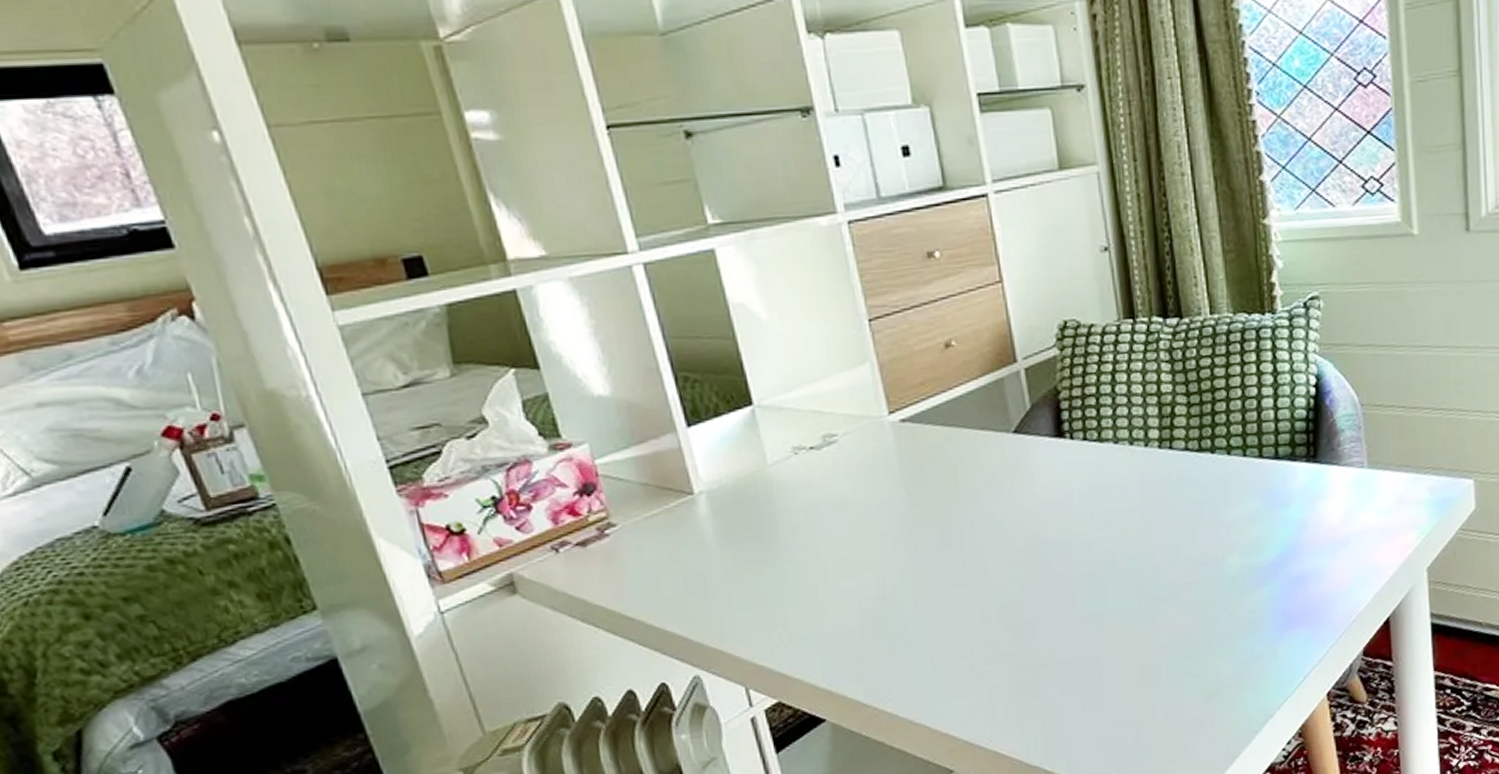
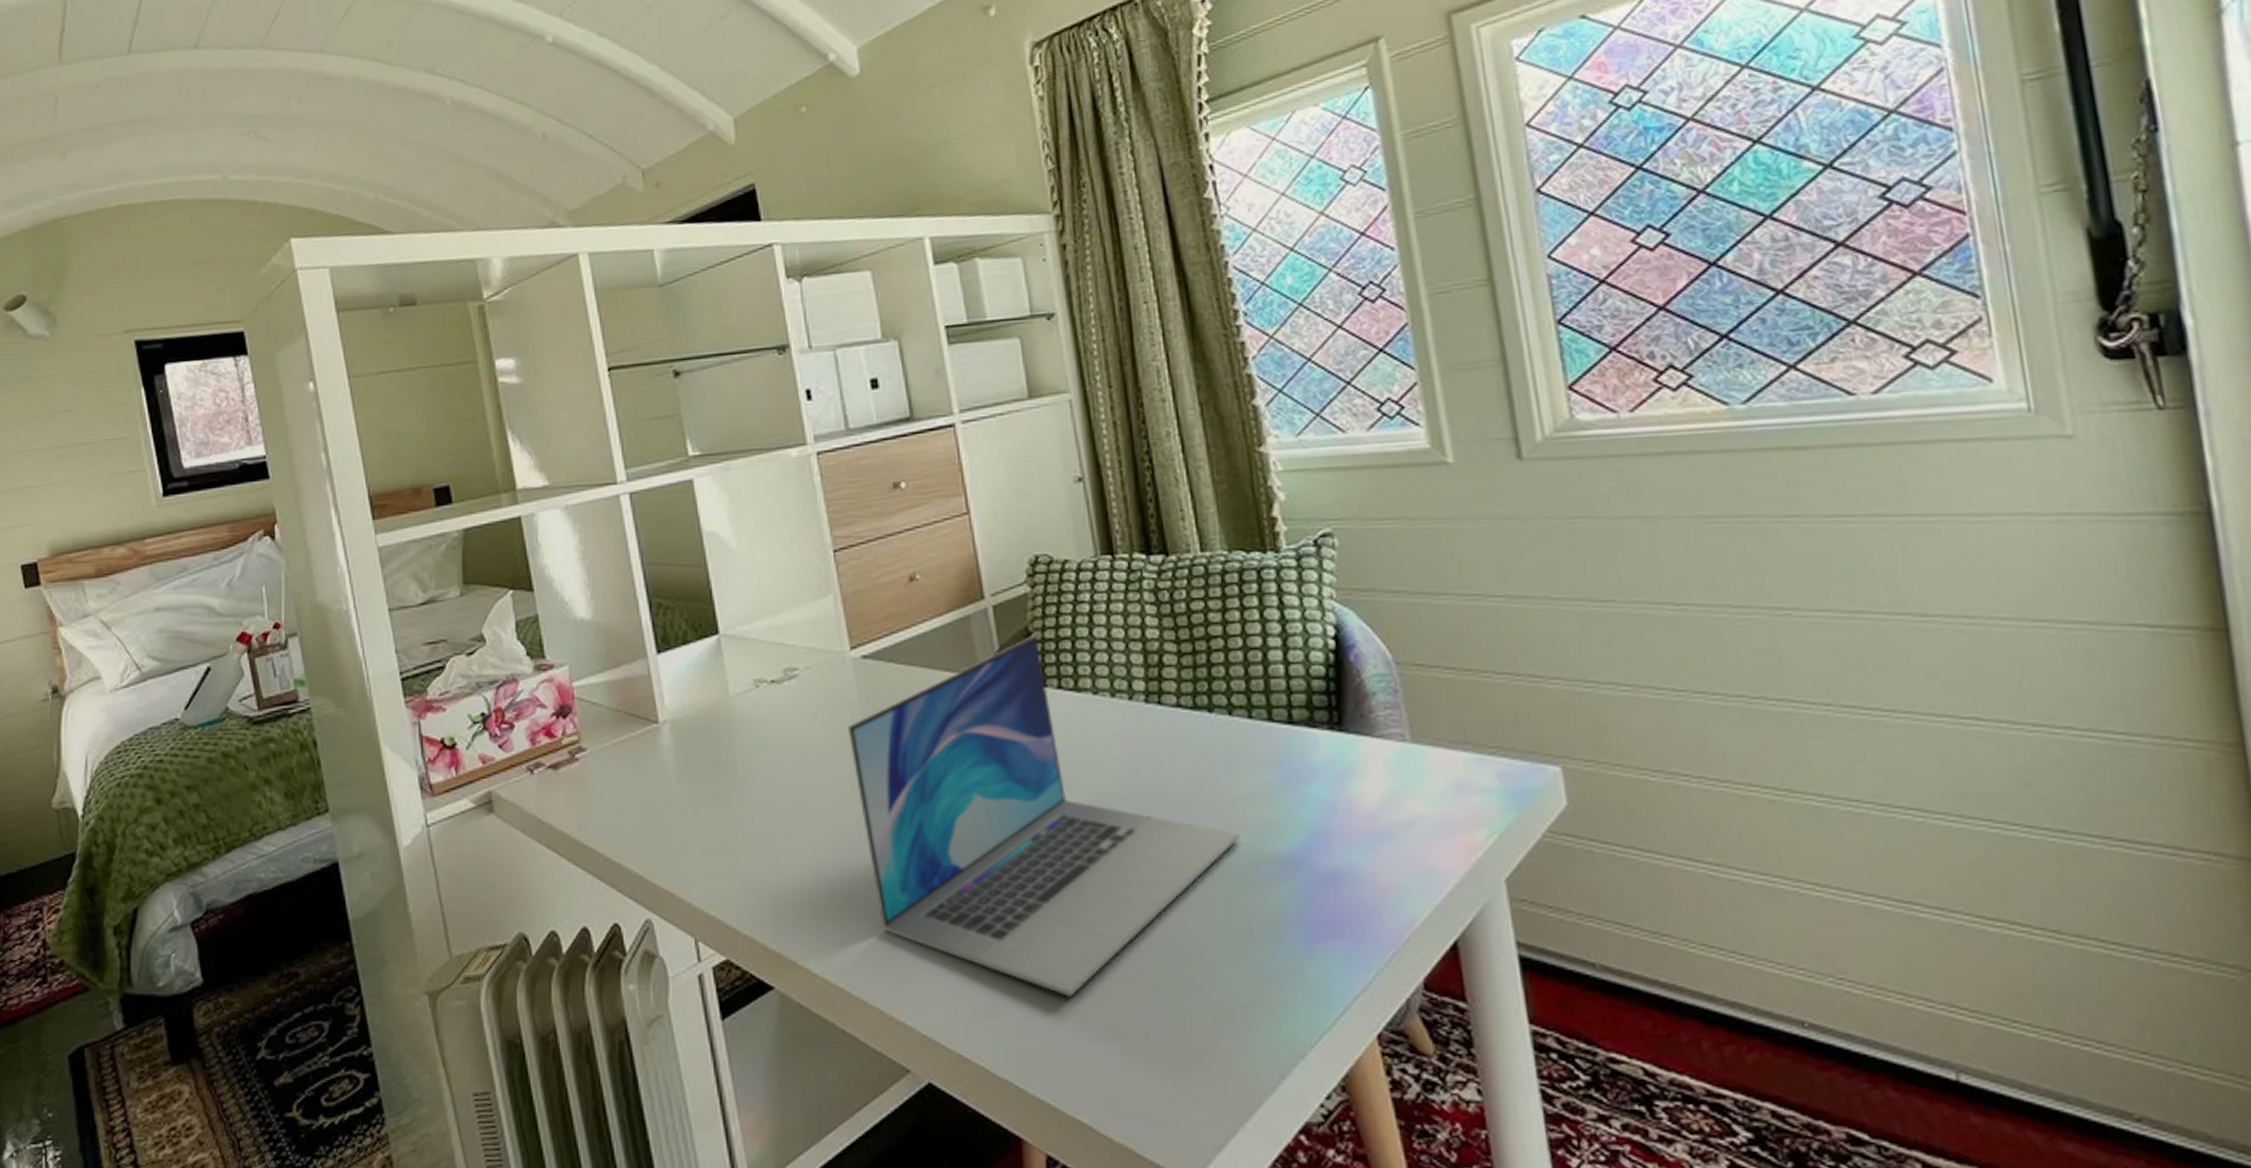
laptop: none [888,393,1232,695] -> present [847,635,1240,997]

